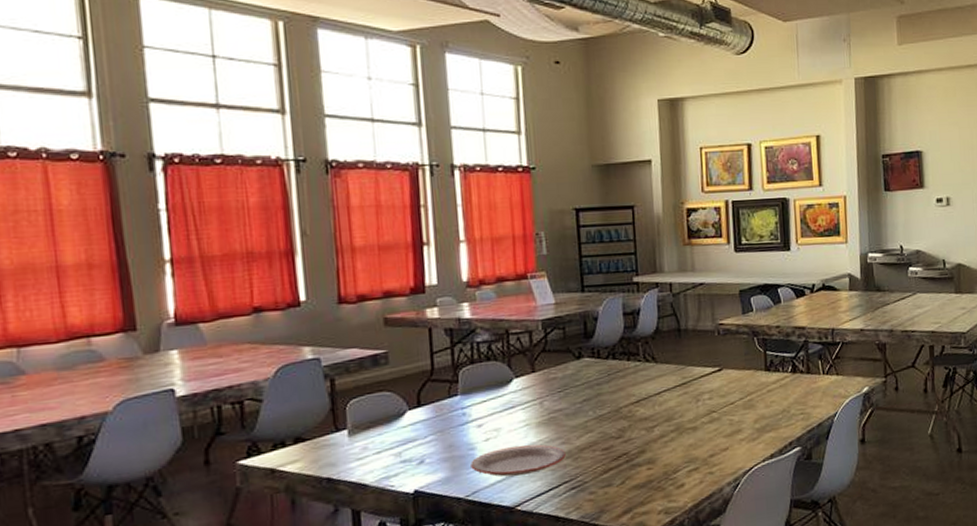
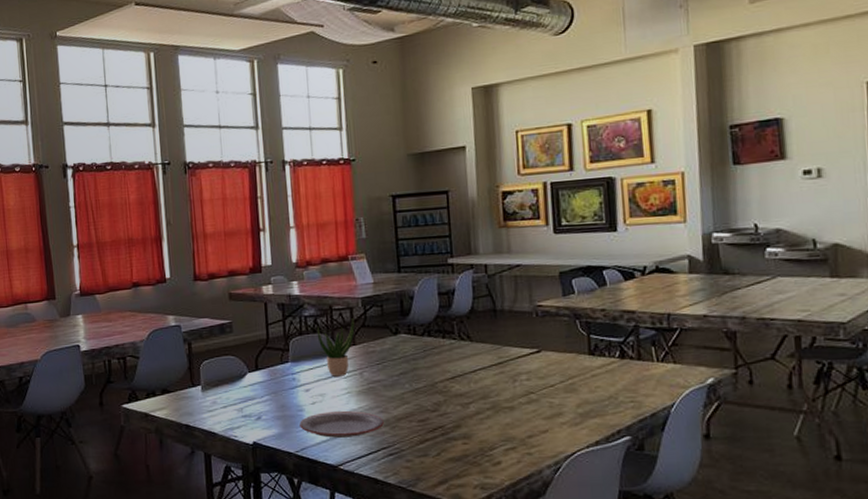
potted plant: none [491,343,535,408] -> present [317,318,355,377]

